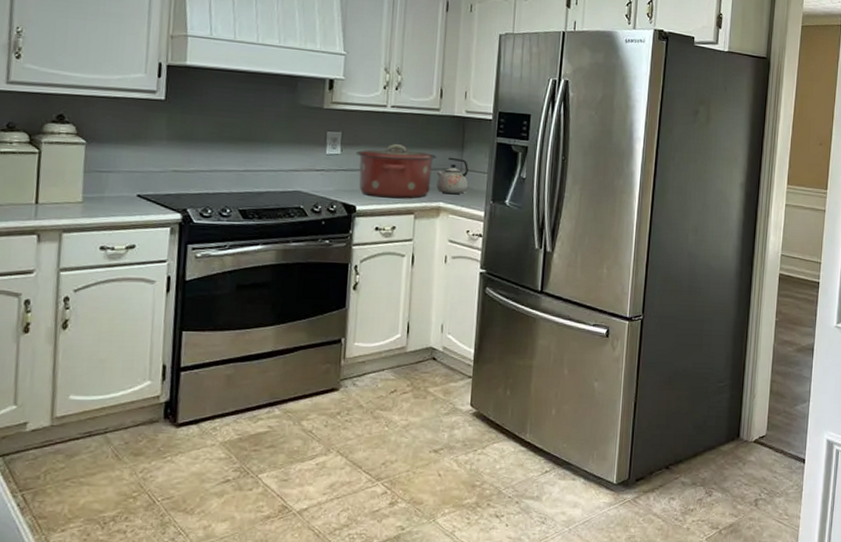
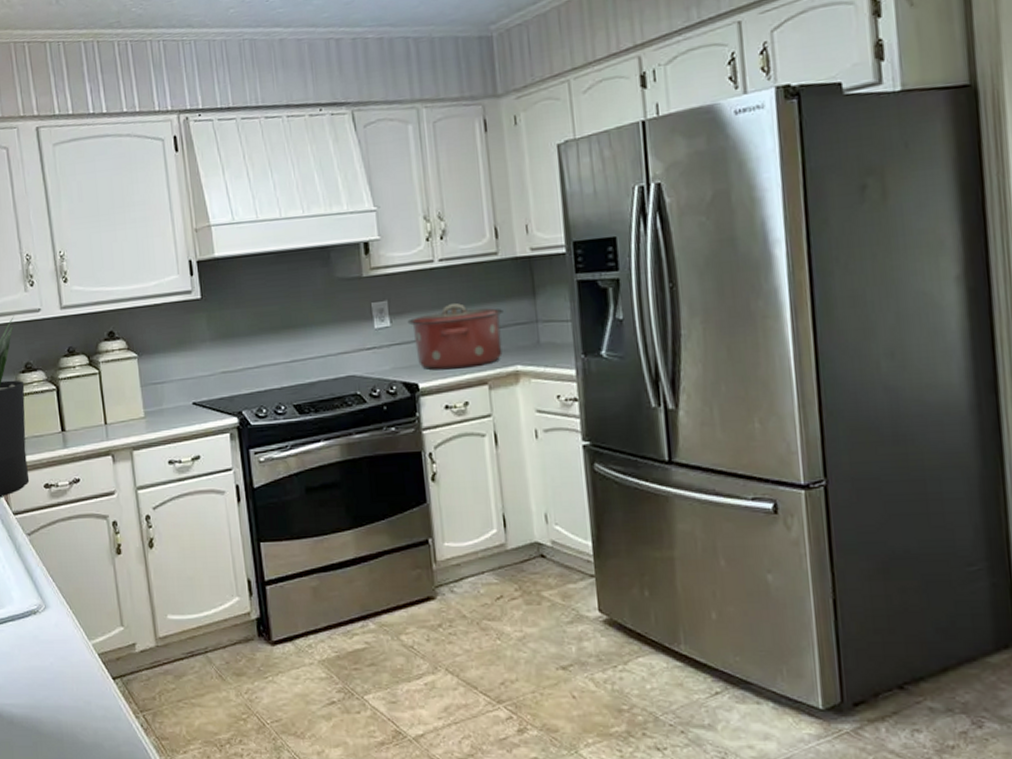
kettle: present [436,157,469,195] -> none [507,308,549,355]

